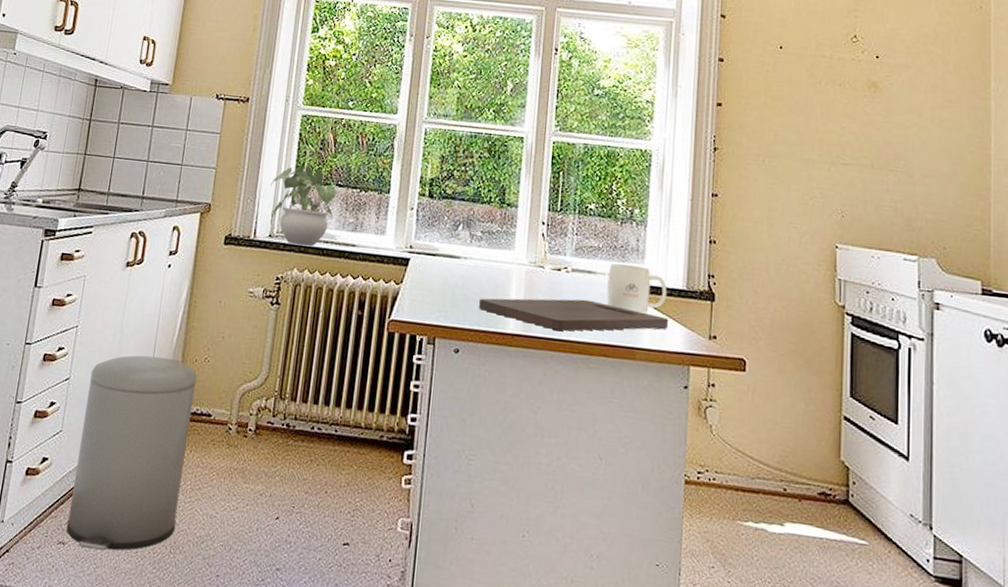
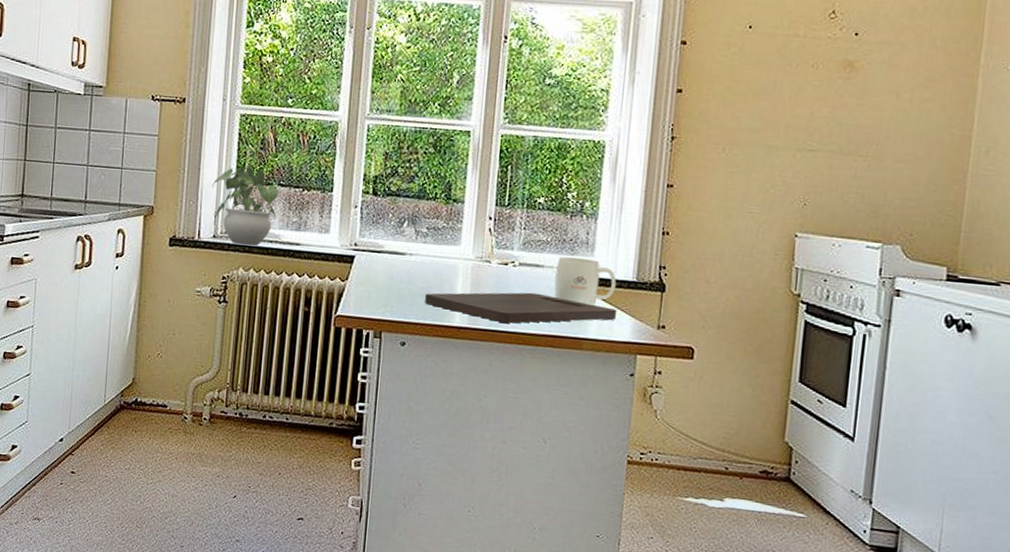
pedal bin: present [66,355,197,551] -> none [40,352,151,526]

